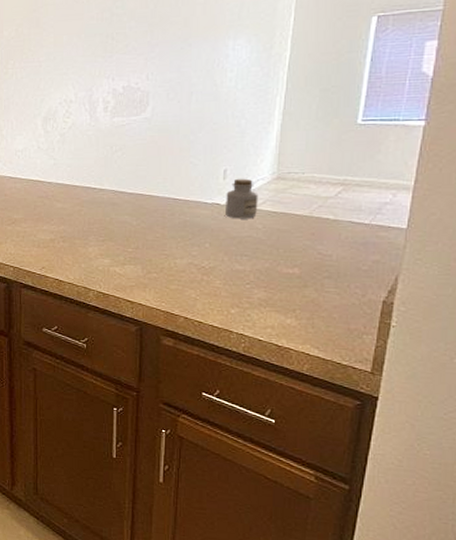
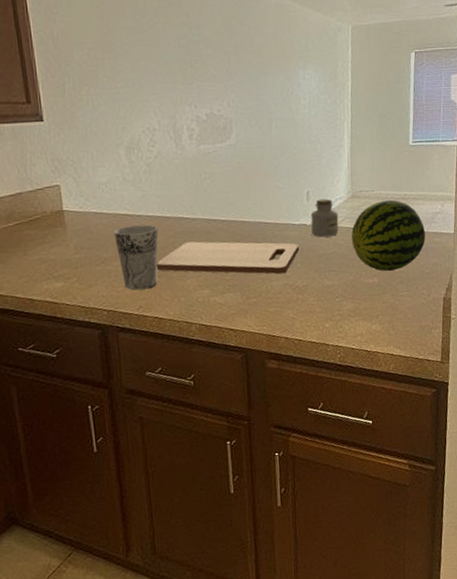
cup: none [25,192,66,252] -> present [114,224,159,291]
cutting board: none [61,211,210,253] -> present [156,241,300,274]
fruit: none [271,184,367,264] -> present [351,199,426,272]

